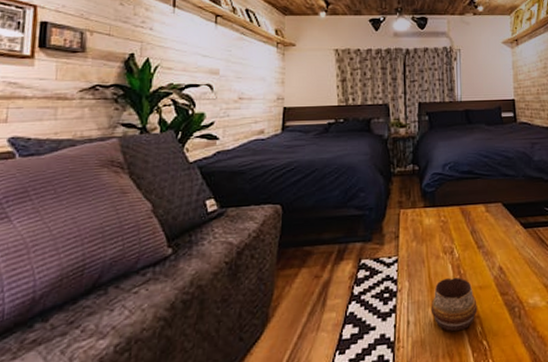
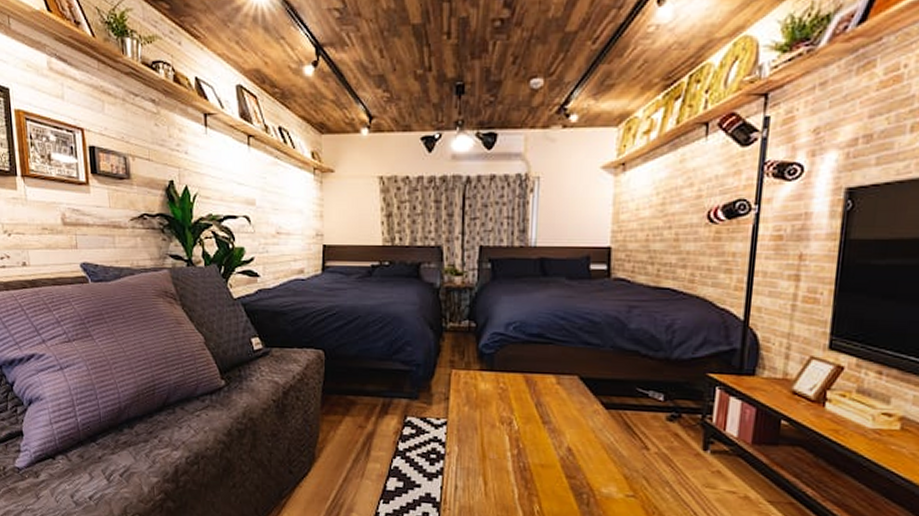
decorative bowl: present [430,277,477,332] -> none [481,449,537,506]

